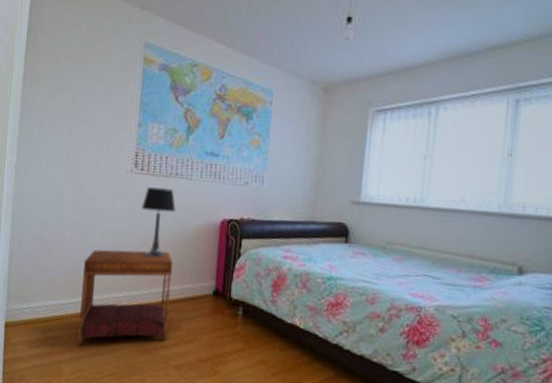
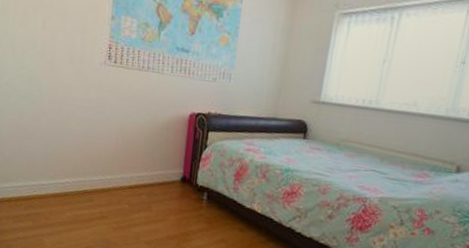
canopy bed: present [77,250,173,346] -> none [57,136,144,222]
table lamp: present [142,187,176,258] -> none [115,79,147,146]

